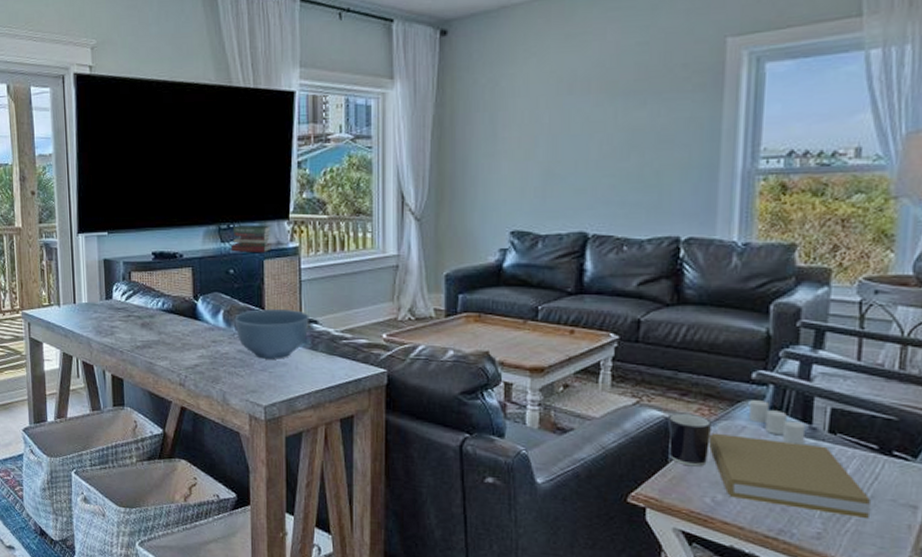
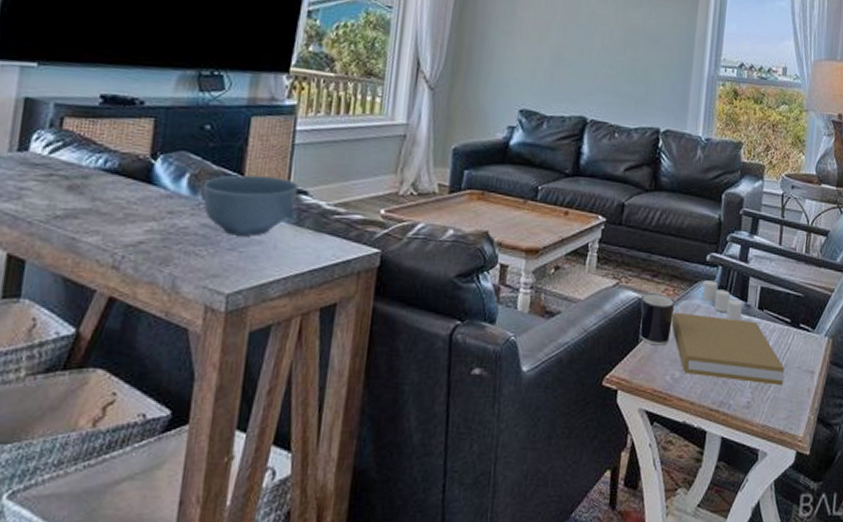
books: present [231,224,272,253] -> none [212,72,266,109]

